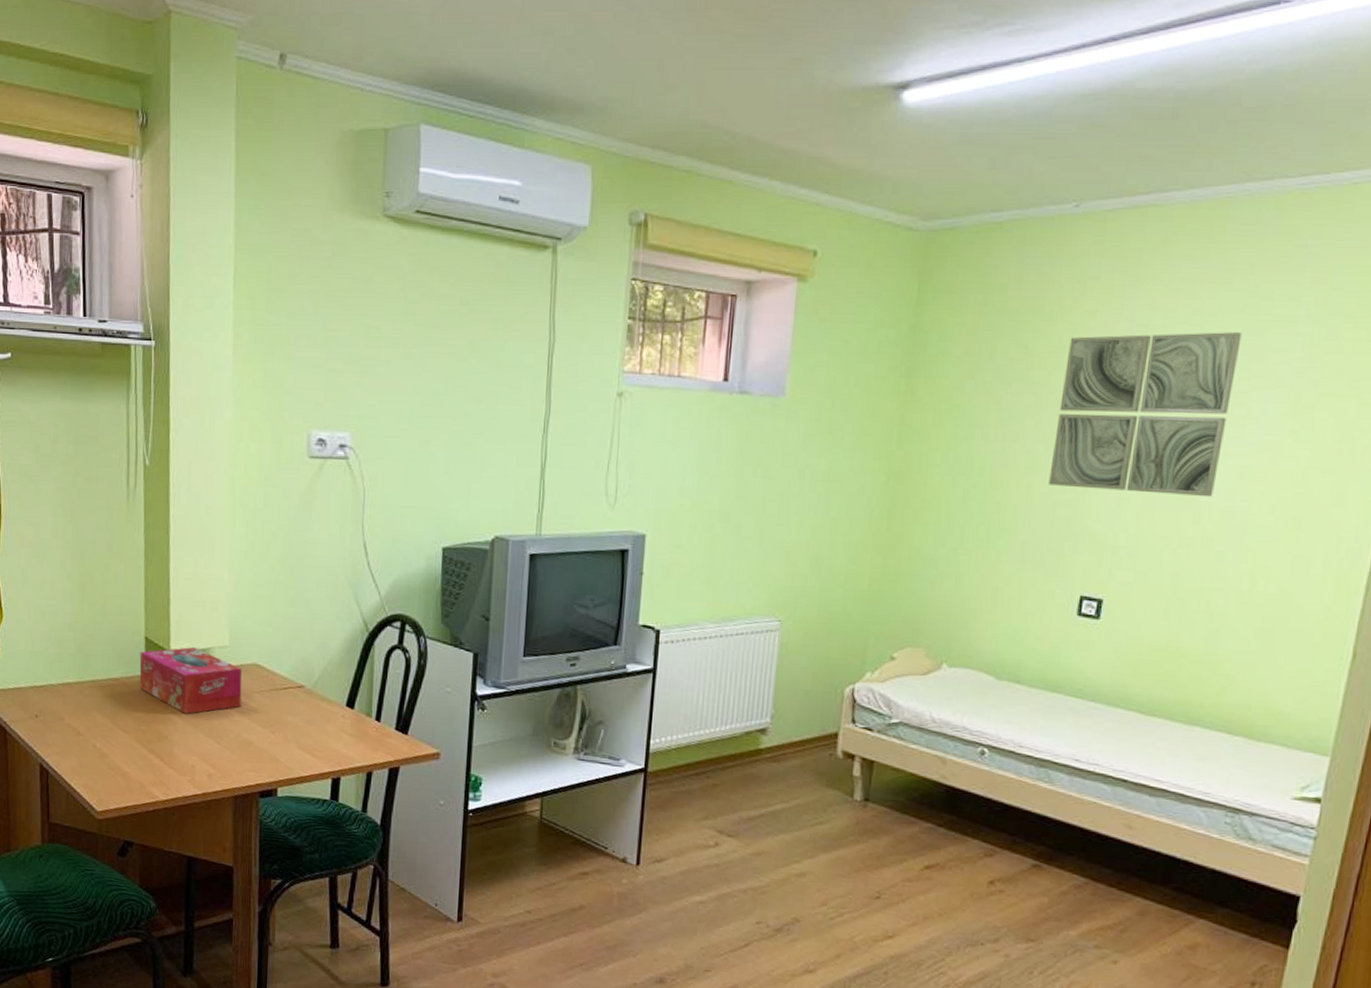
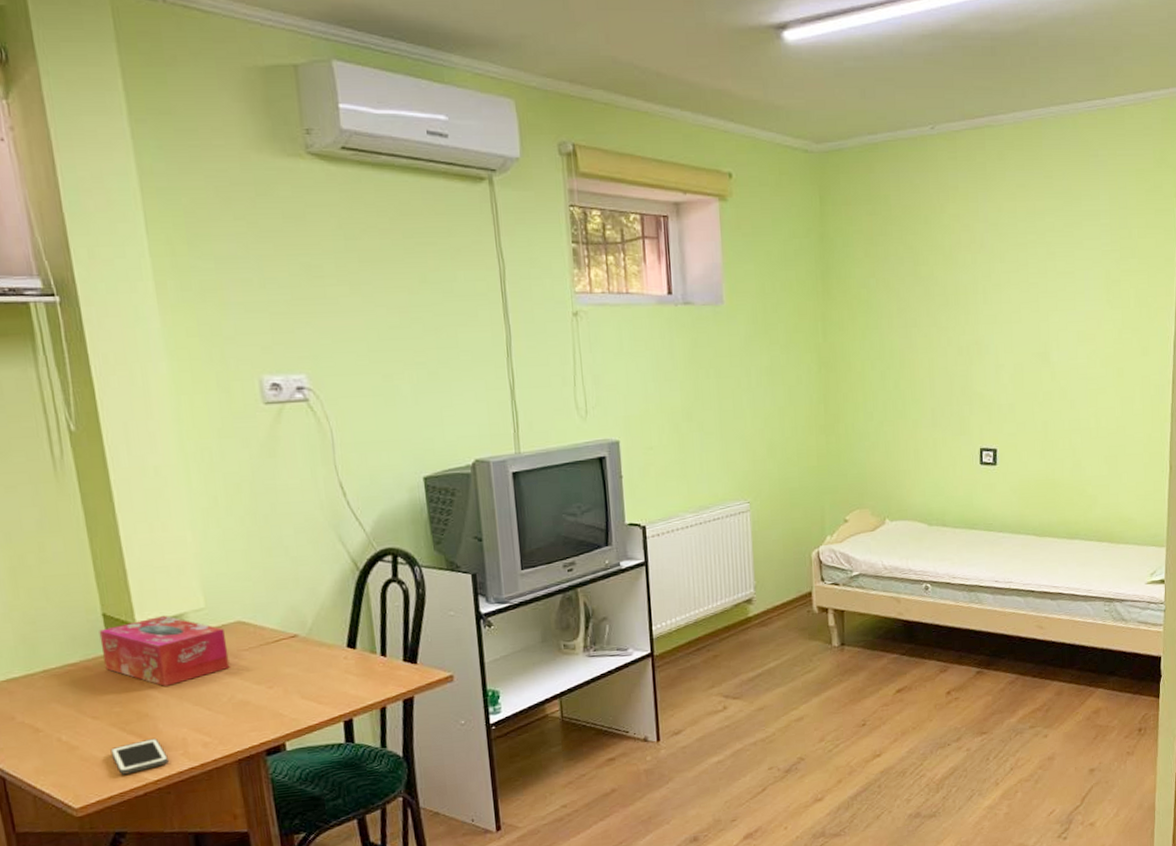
cell phone: none [132,759,177,790] -> present [110,738,169,775]
wall art: present [1048,332,1242,498] -> none [943,226,1064,361]

